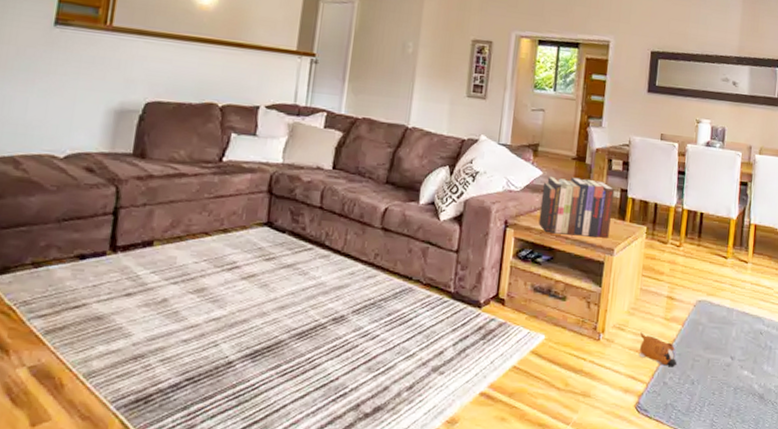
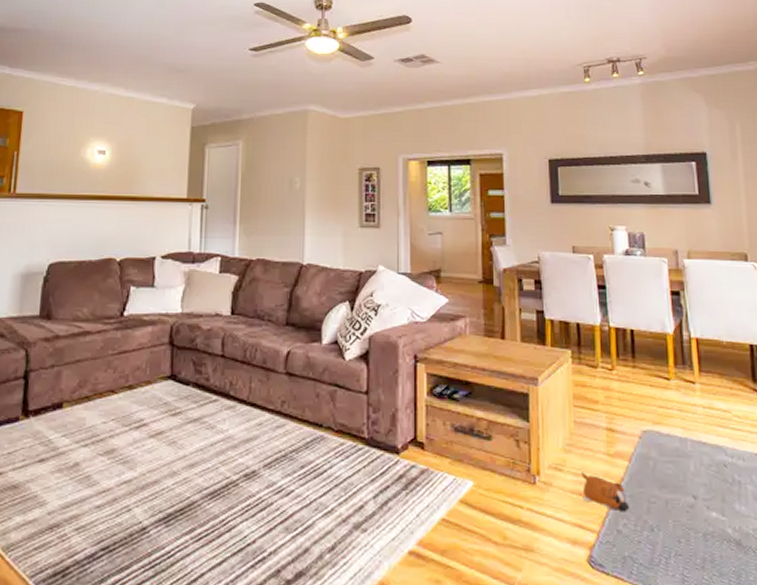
books: present [538,176,615,238] -> none [450,302,530,366]

